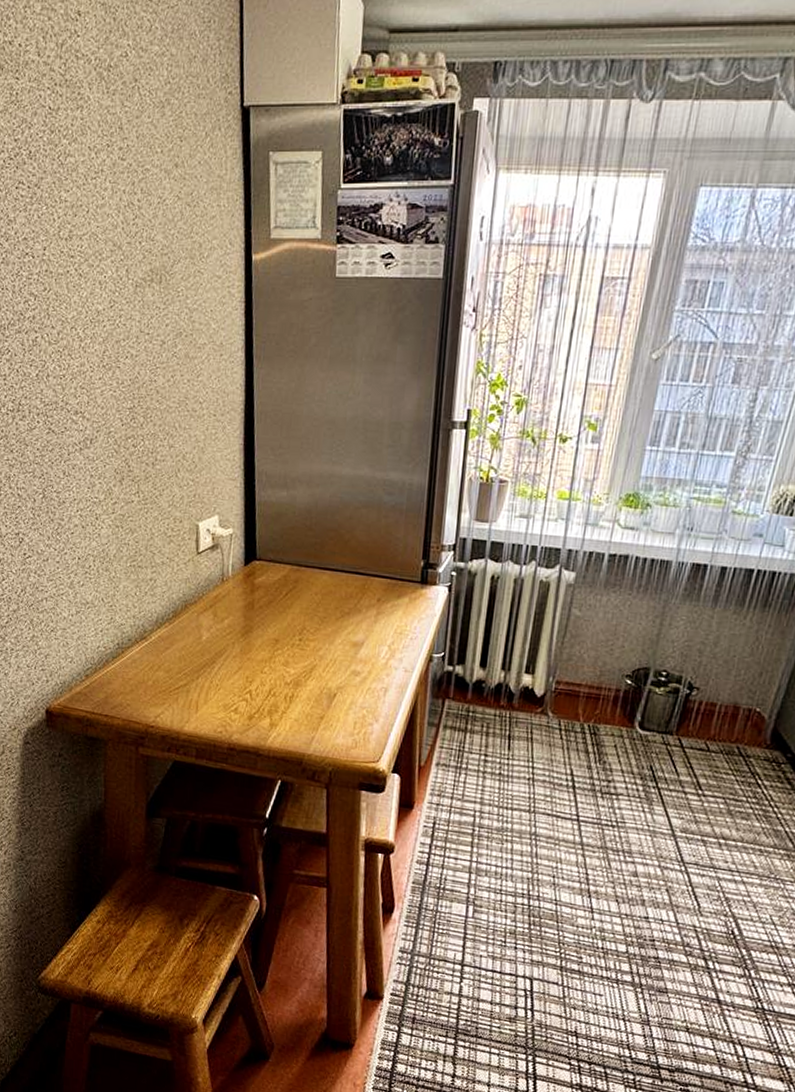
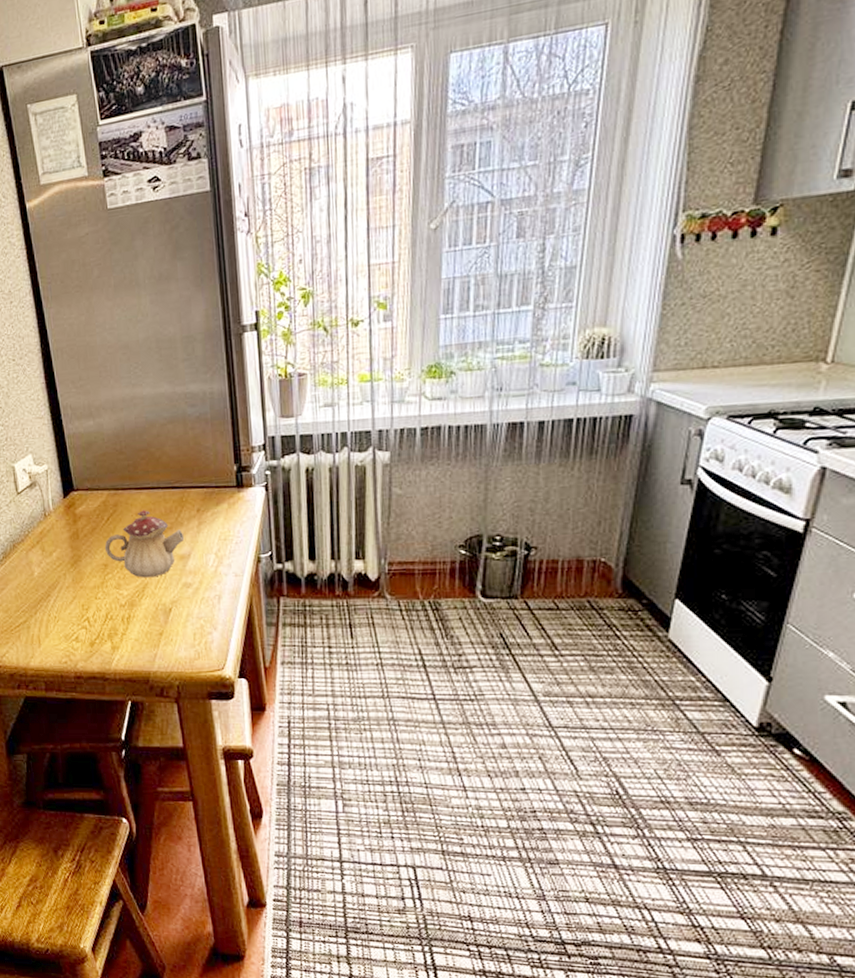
teapot: none [278,591,361,660] -> present [104,510,185,578]

